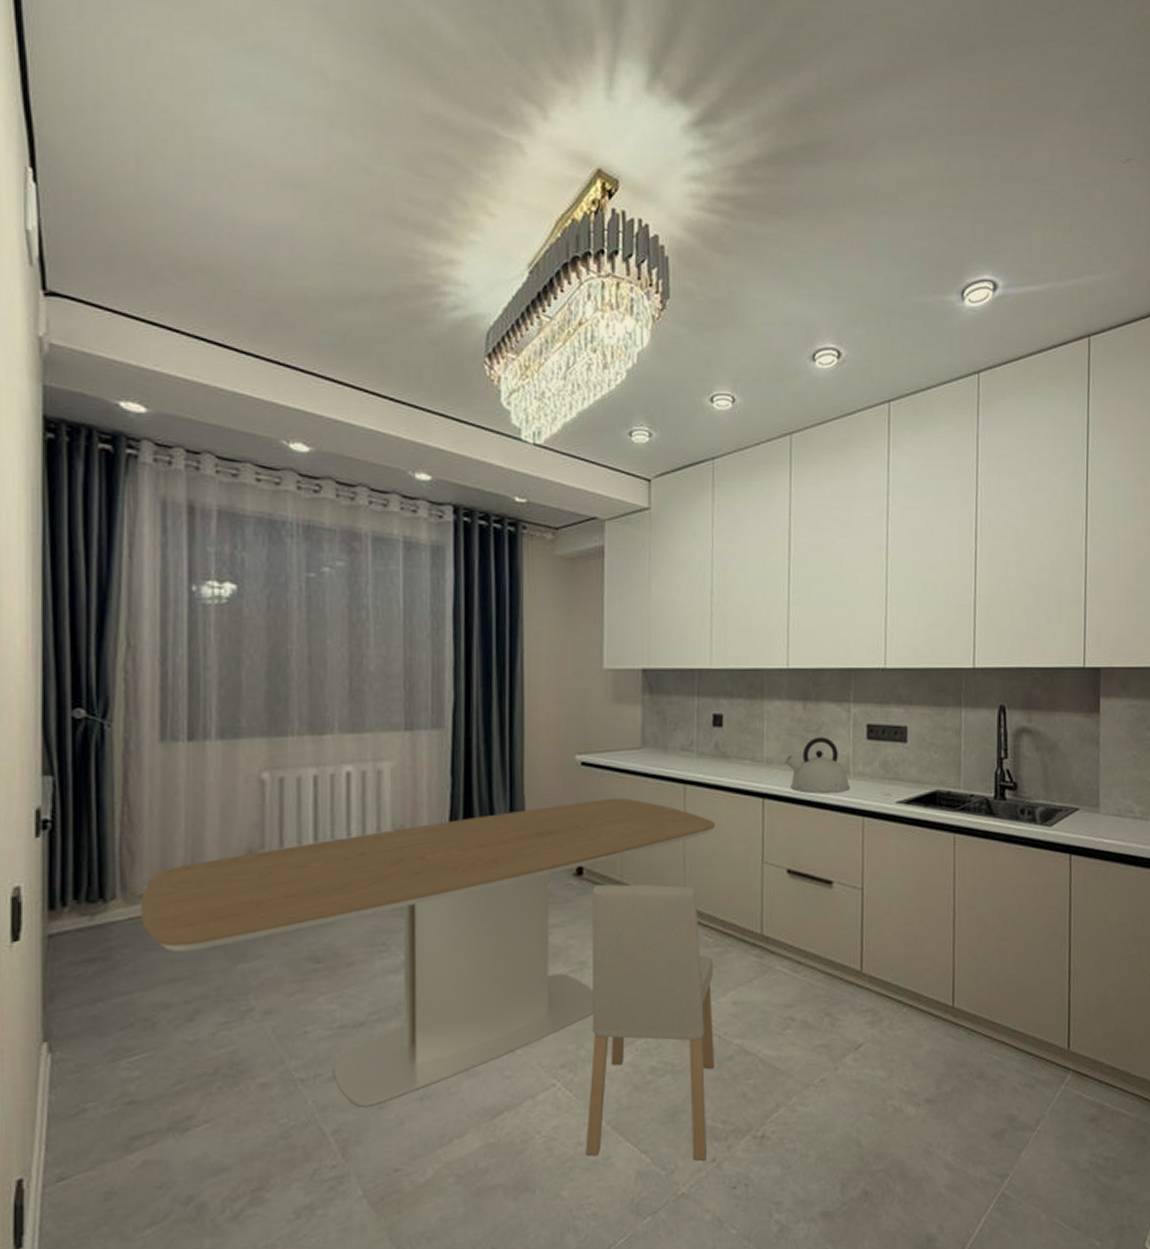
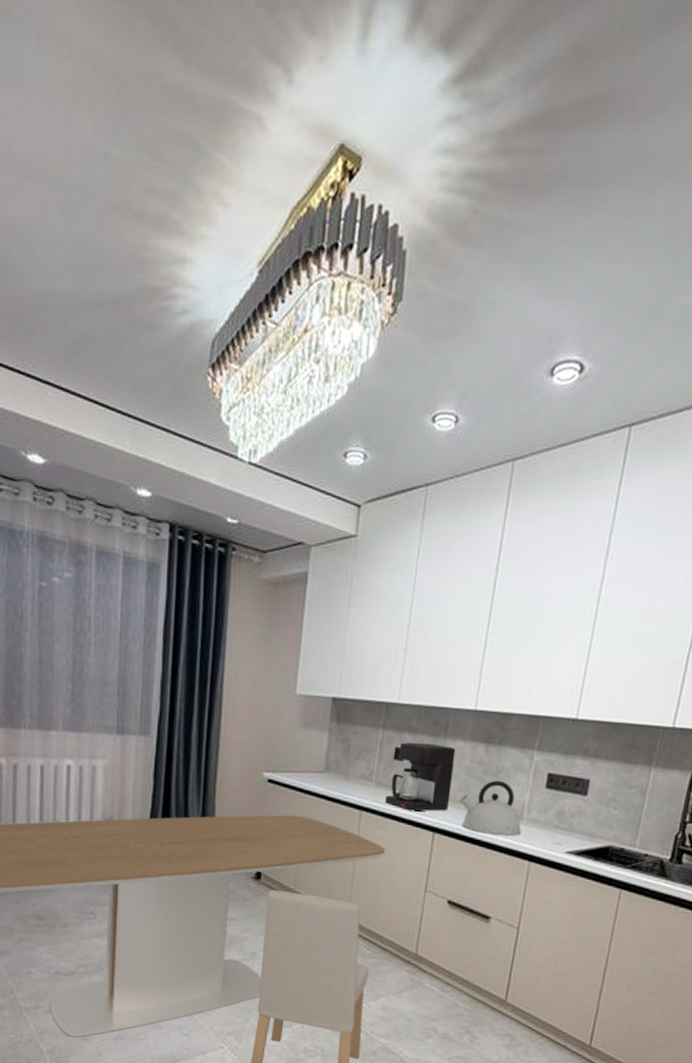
coffee maker: none [709,706,775,779] -> present [385,742,456,812]

